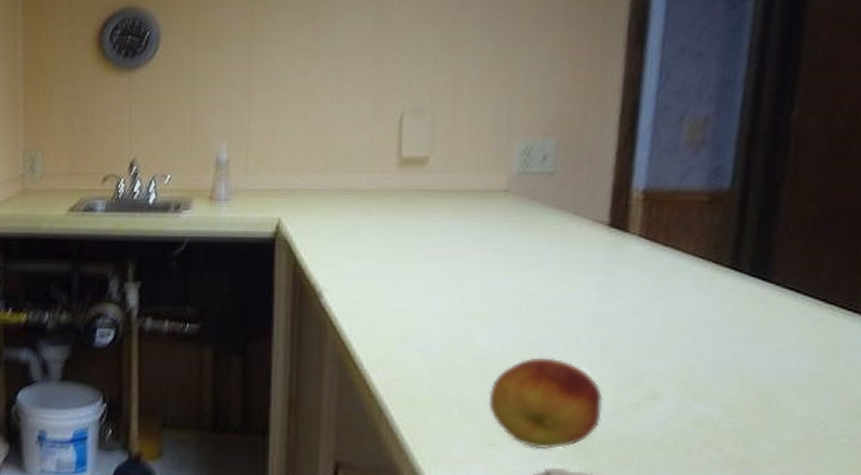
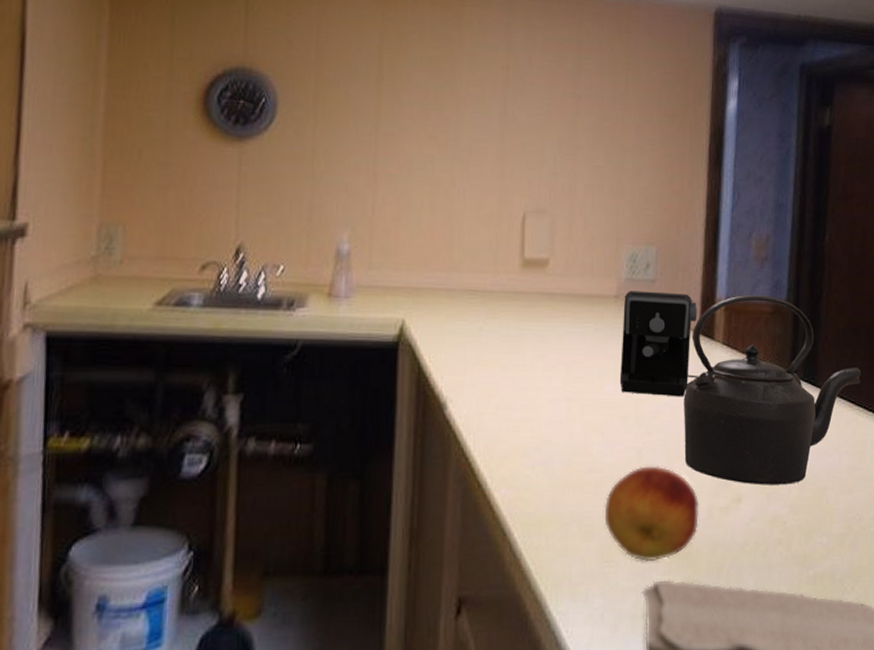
coffee maker: none [508,184,607,291] -> present [619,291,698,397]
kettle: none [585,183,838,386] -> present [684,295,861,485]

